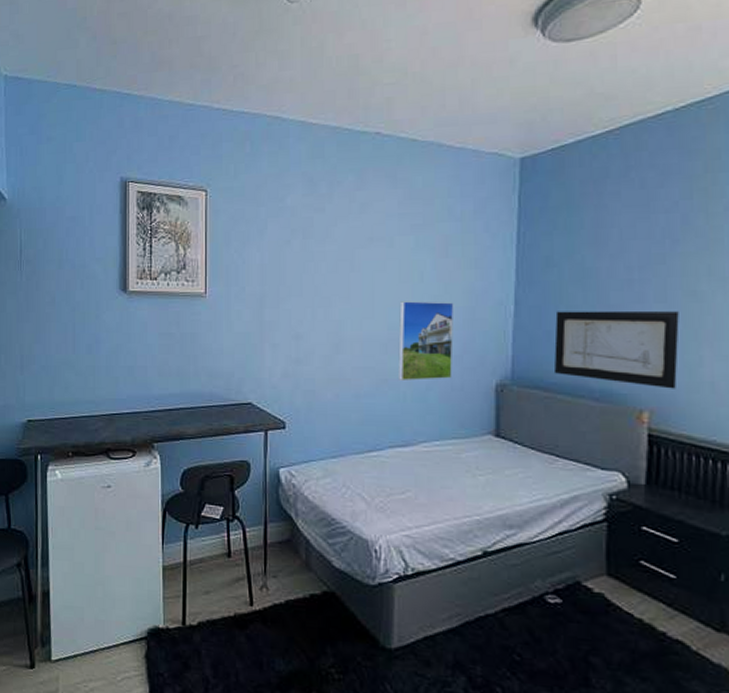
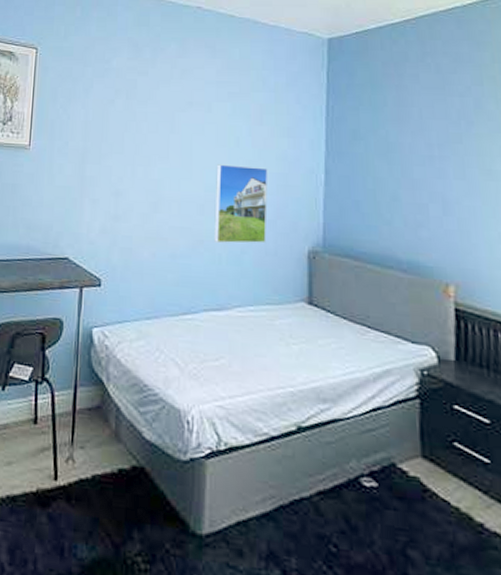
wall art: present [553,310,679,389] -> none [363,182,479,264]

